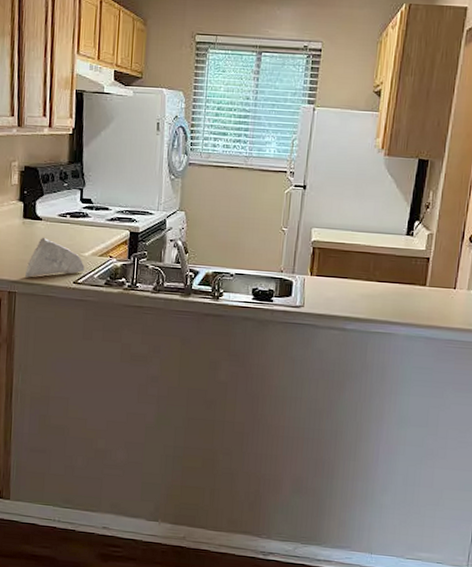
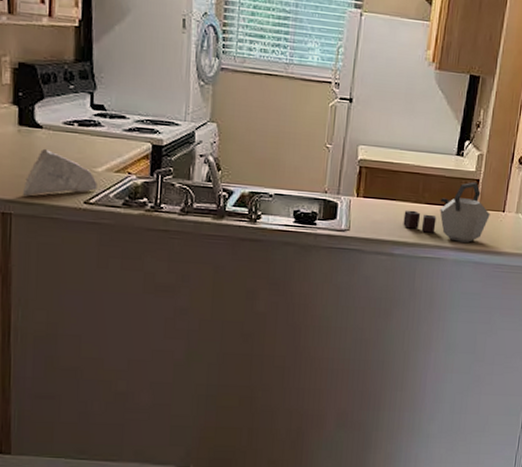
kettle: none [355,260,441,319] -> present [403,181,490,244]

